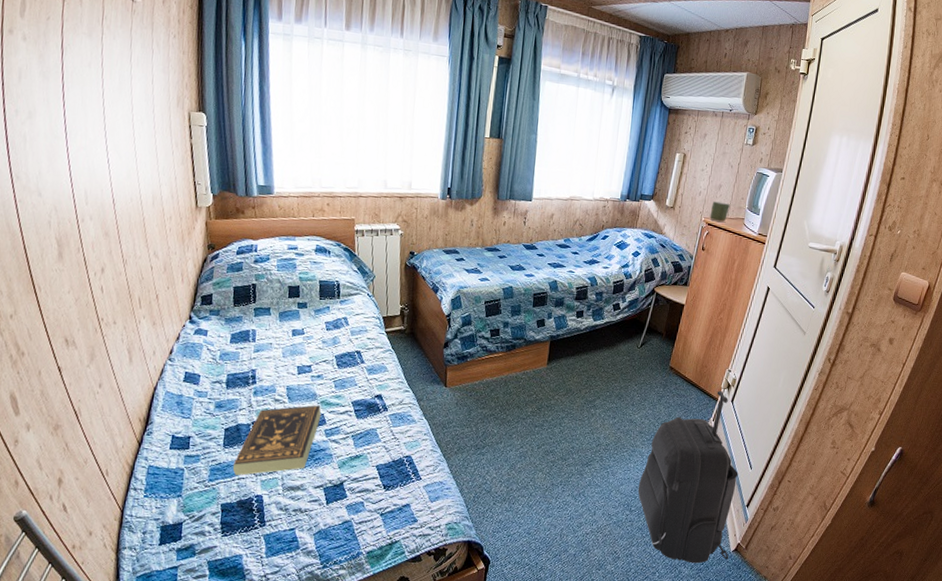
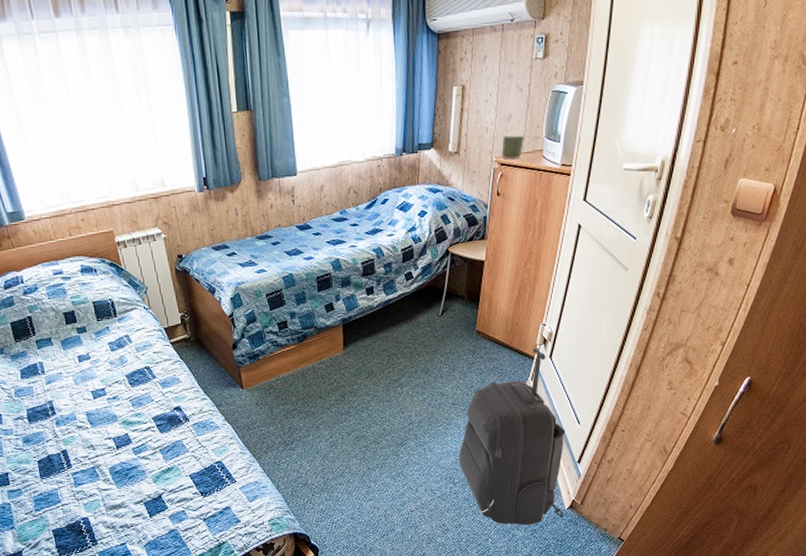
book: present [232,405,322,476] -> none [53,426,126,503]

